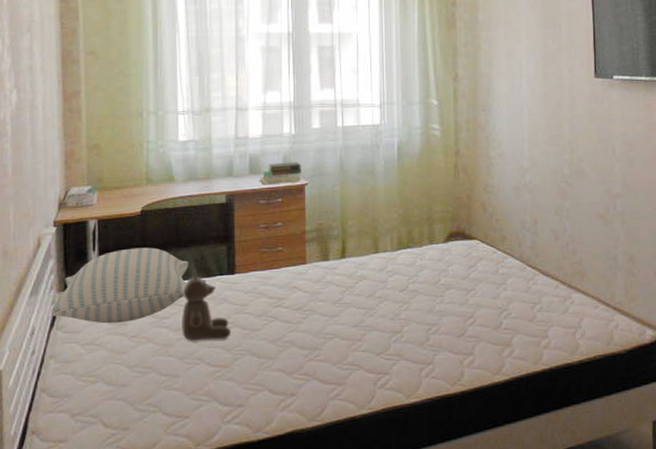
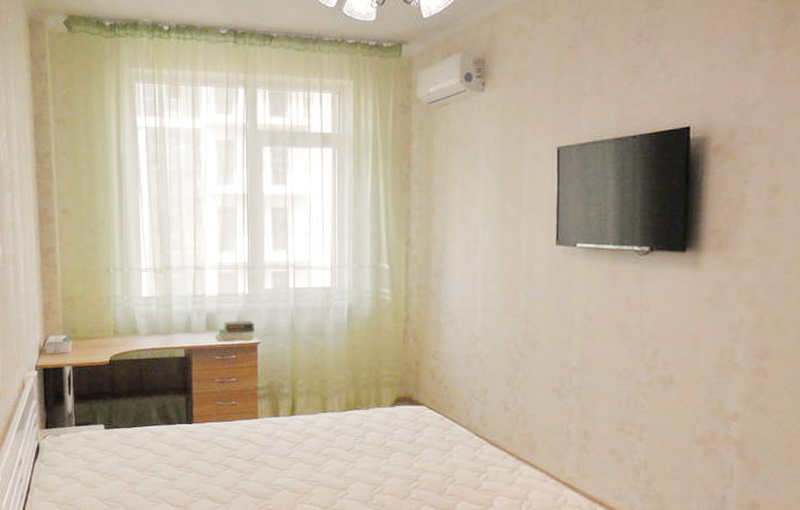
pillow: present [50,247,189,324] -> none [34,394,152,461]
stuffed bear: present [182,269,231,341] -> none [146,416,189,483]

